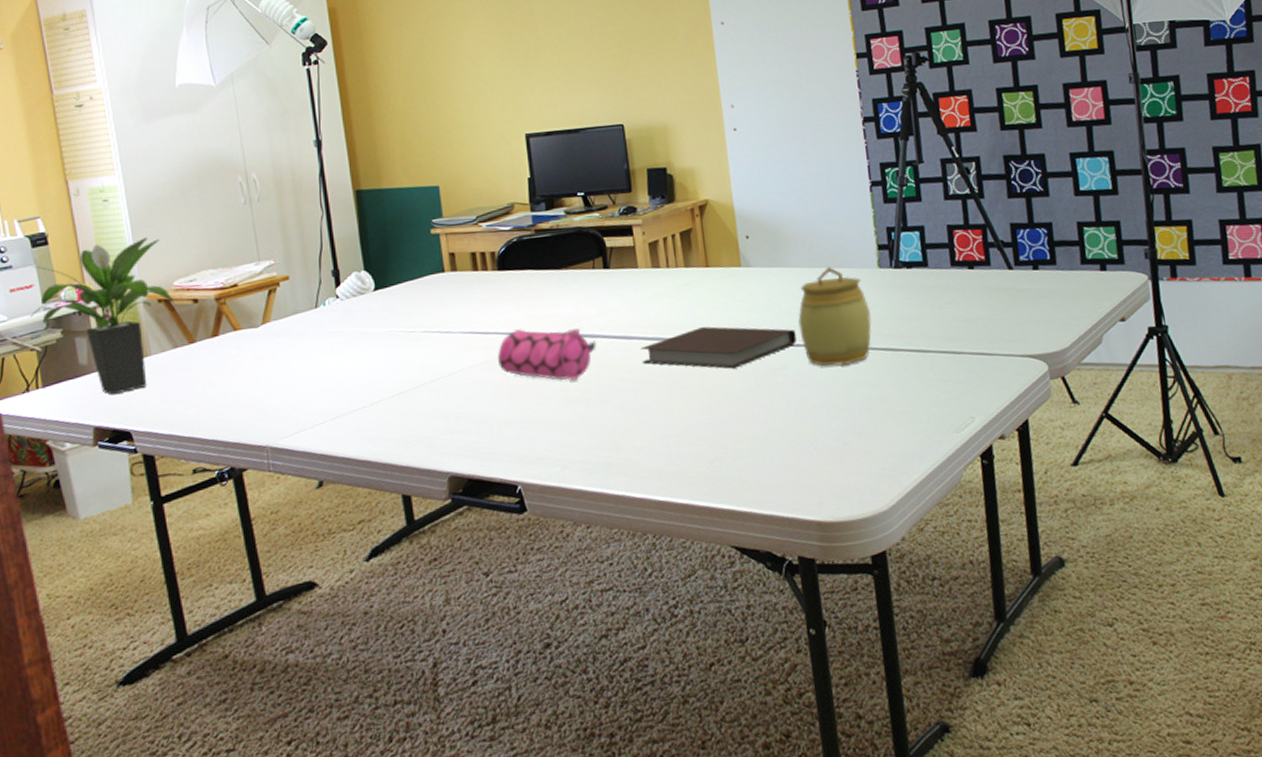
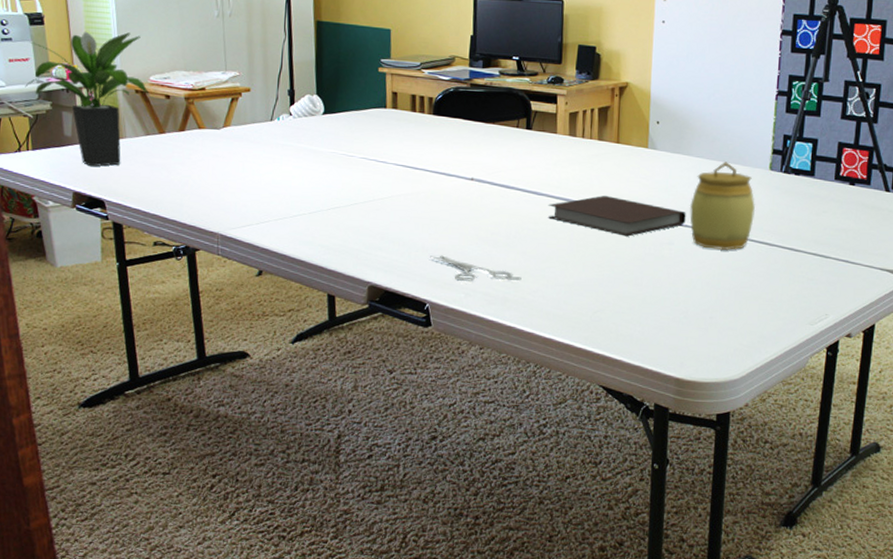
pencil case: present [498,328,596,382] -> none [423,170,510,223]
scissors: none [515,426,623,453] -> present [430,255,522,282]

